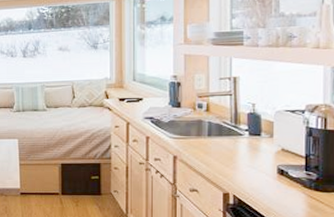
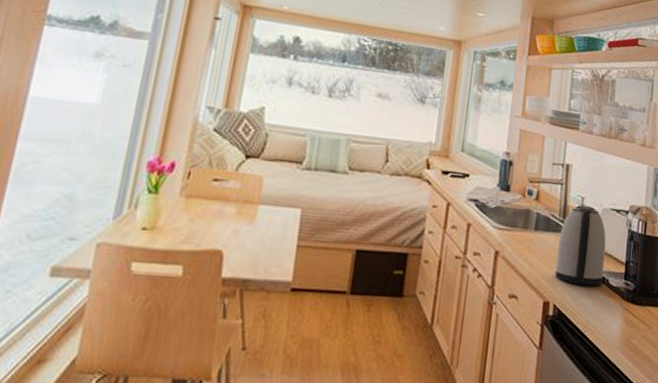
kettle: none [231,111,283,178] -> present [555,205,606,287]

